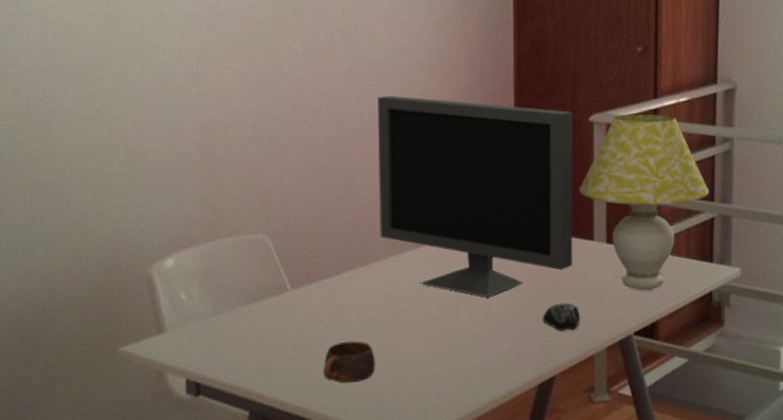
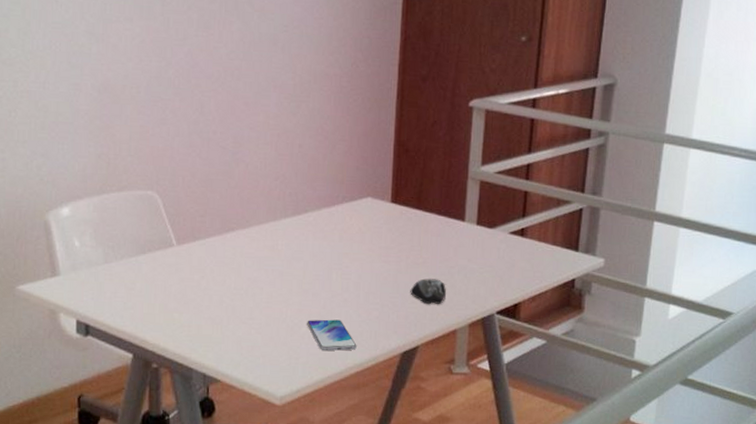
cup: present [323,341,375,383] -> none [202,297,251,336]
monitor: present [378,95,574,298] -> none [262,67,454,268]
smartphone: none [435,355,490,391] -> present [307,319,357,351]
table lamp: present [579,113,710,290] -> none [454,101,581,273]

